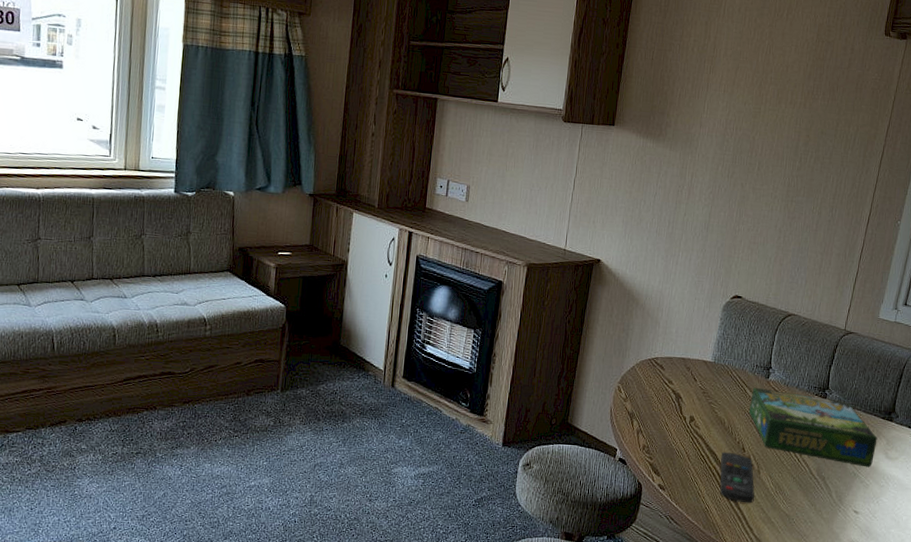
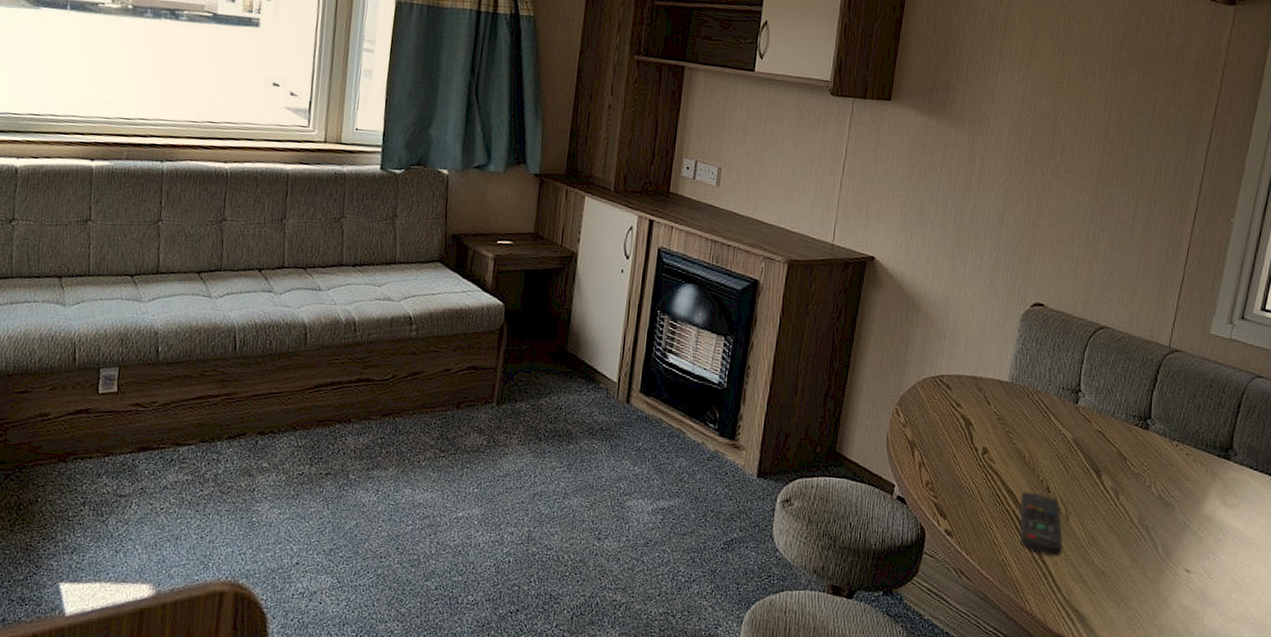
board game: present [748,387,878,468] -> none [1053,413,1212,516]

